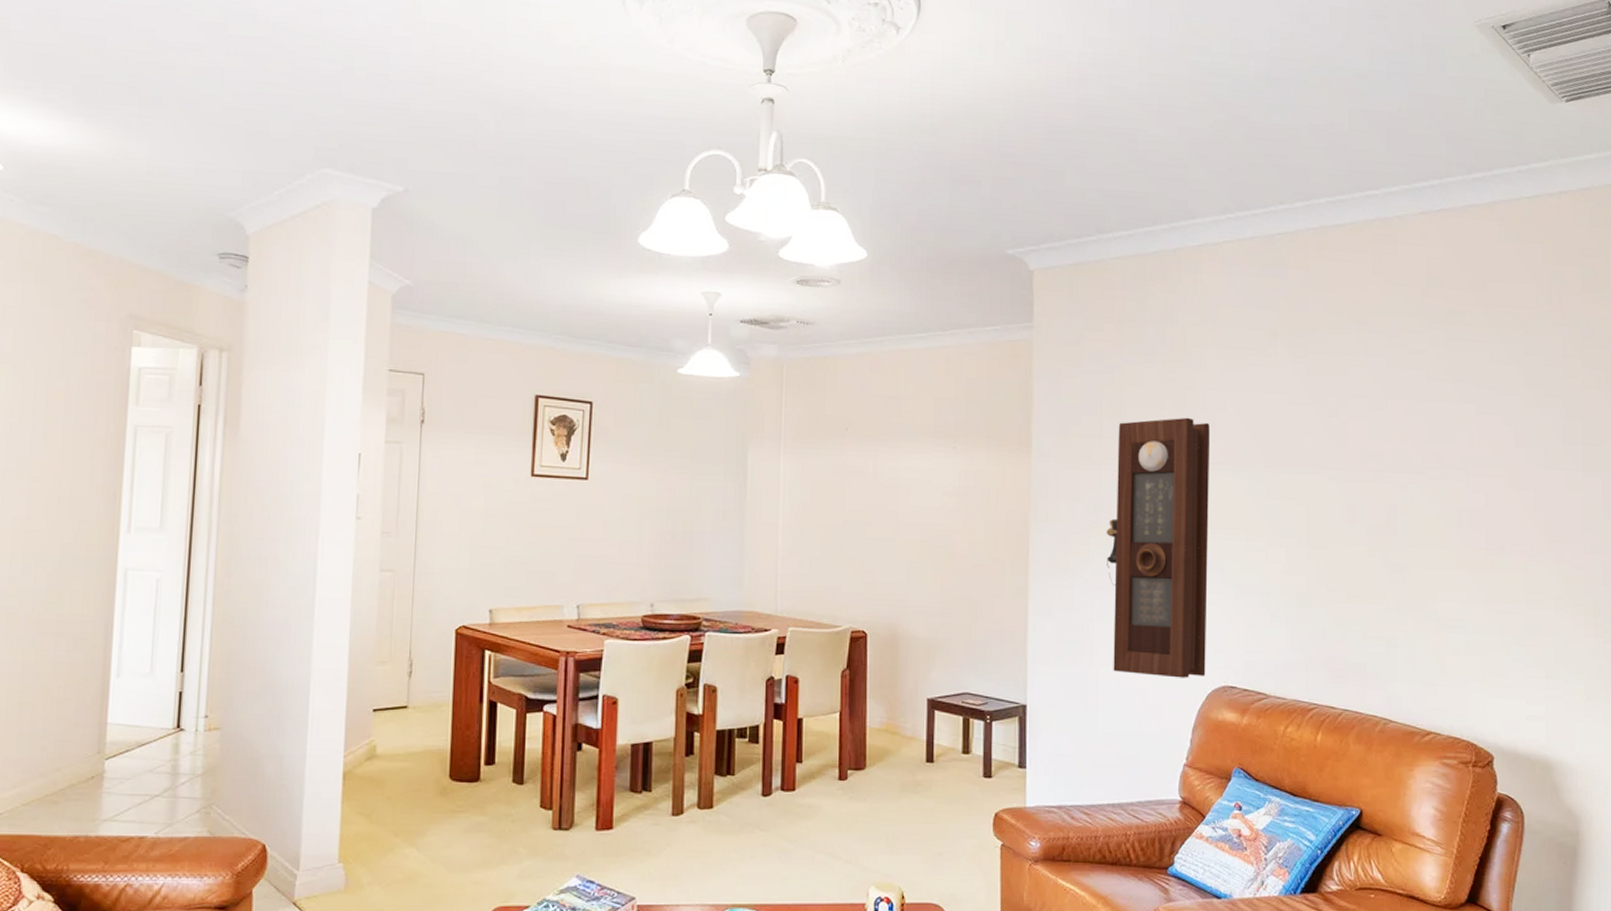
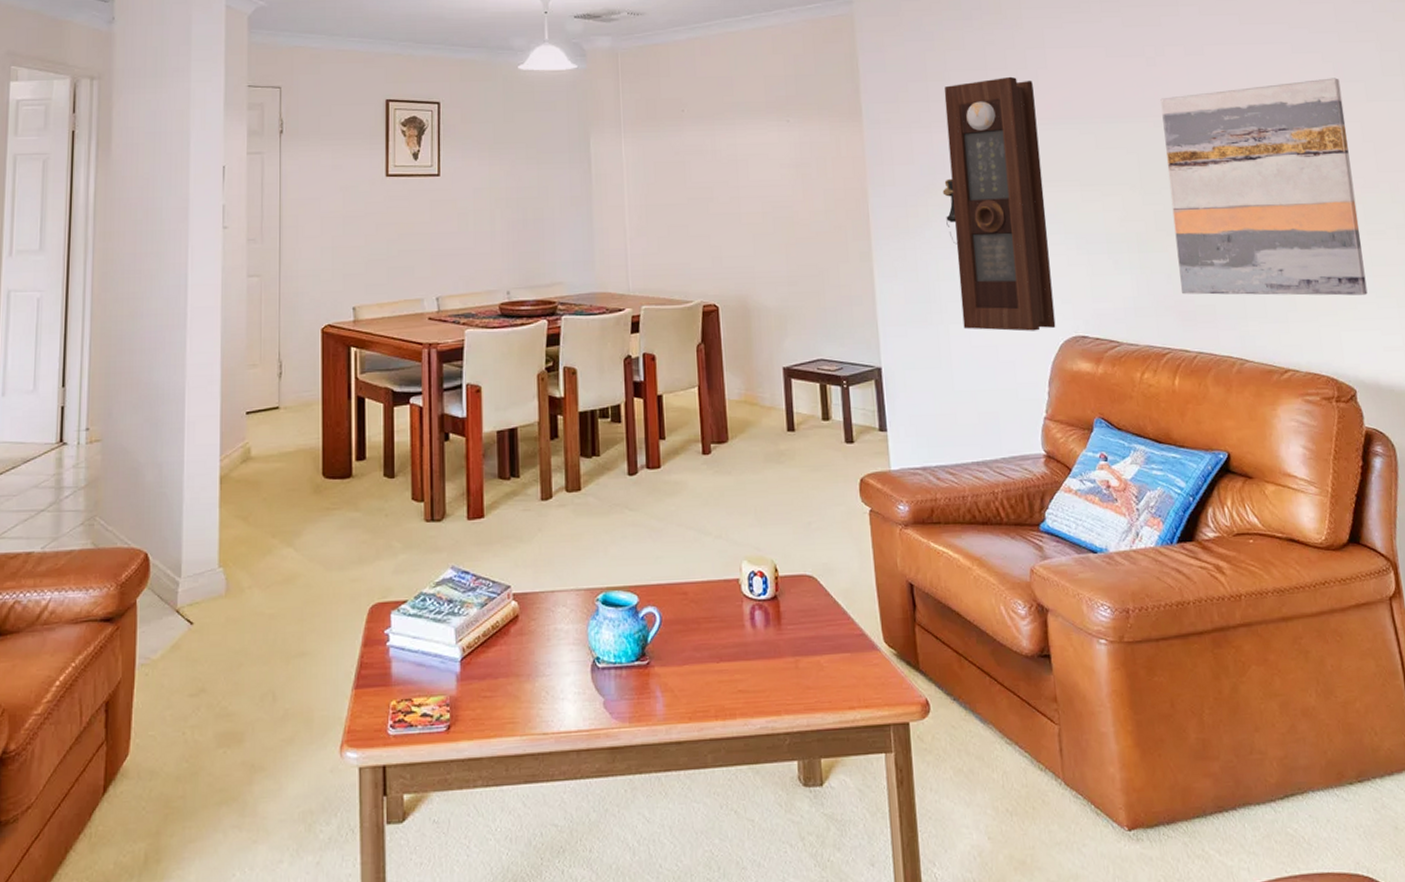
wall art: none [1334,442,1520,663] -> present [1160,78,1368,296]

